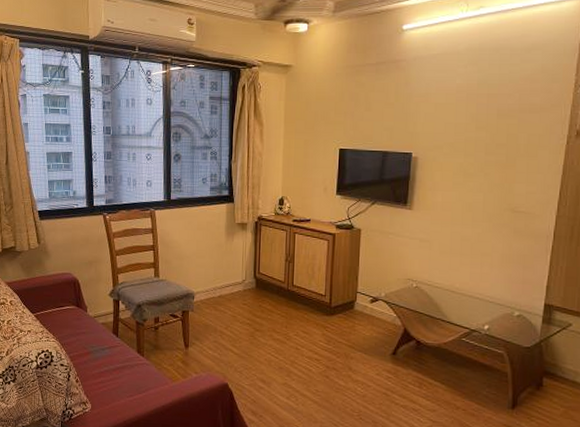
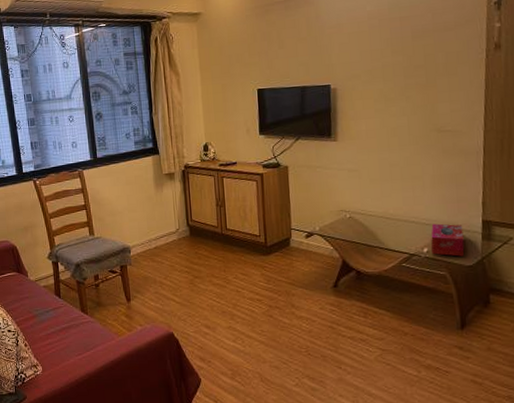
tissue box: none [491,302,525,337] -> present [431,223,465,257]

